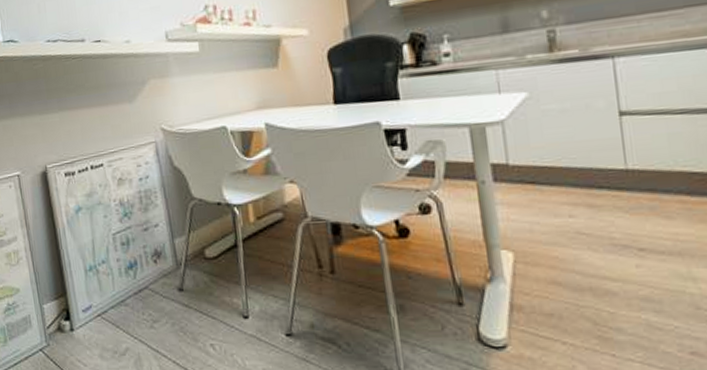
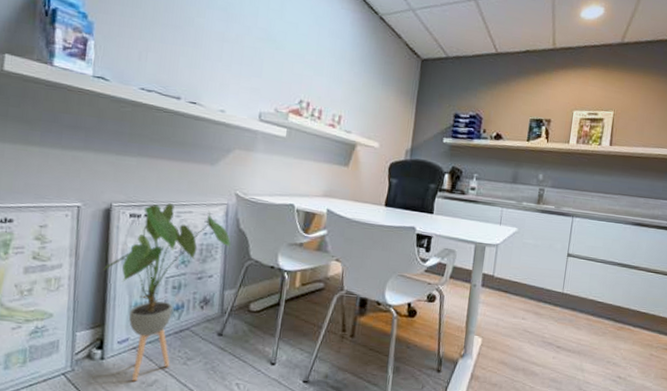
house plant: none [53,153,170,352] -> present [104,203,231,382]

